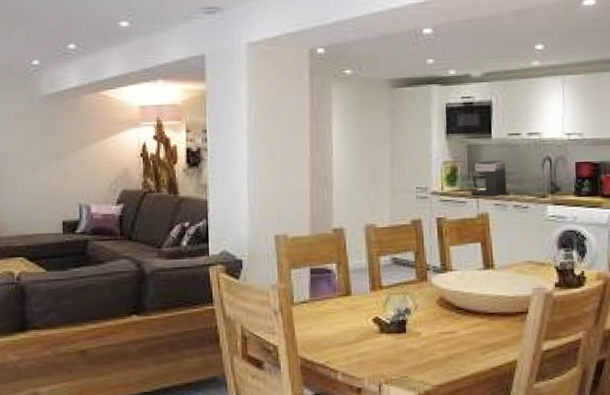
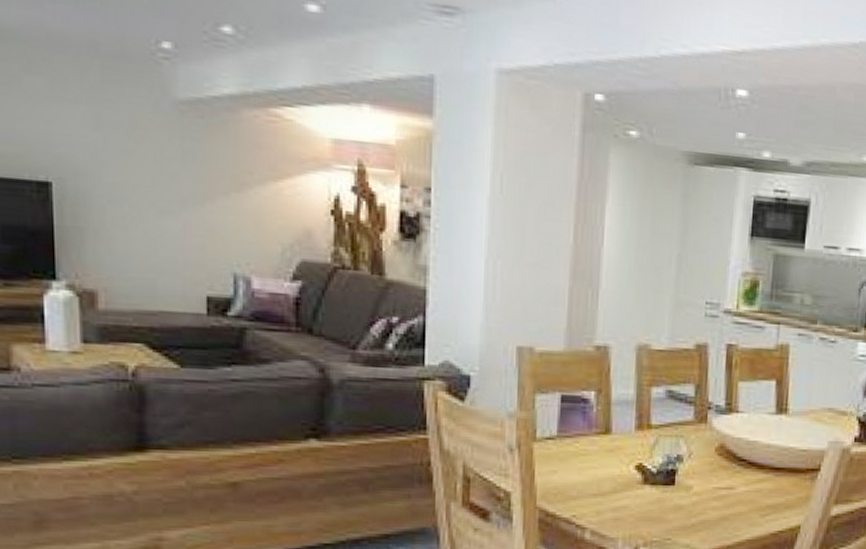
coffee maker: present [471,160,507,197] -> none [772,276,817,325]

